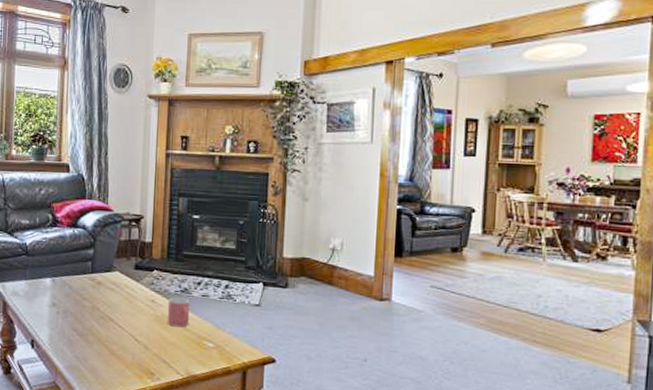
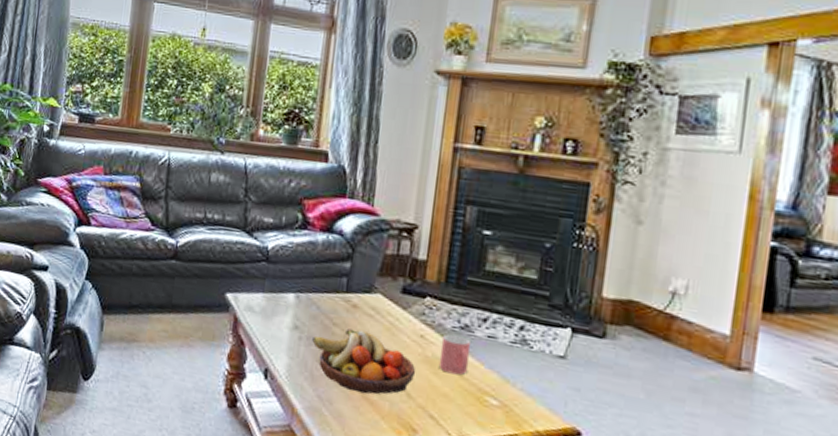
fruit bowl: none [68,301,150,351] -> present [312,328,416,395]

